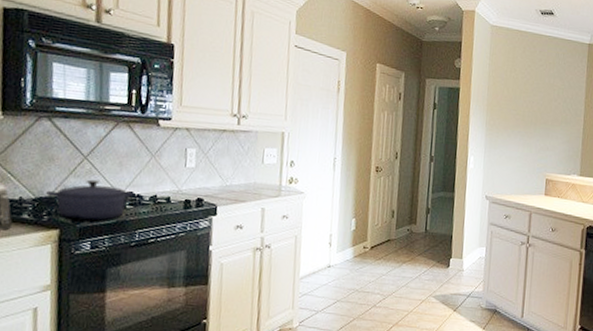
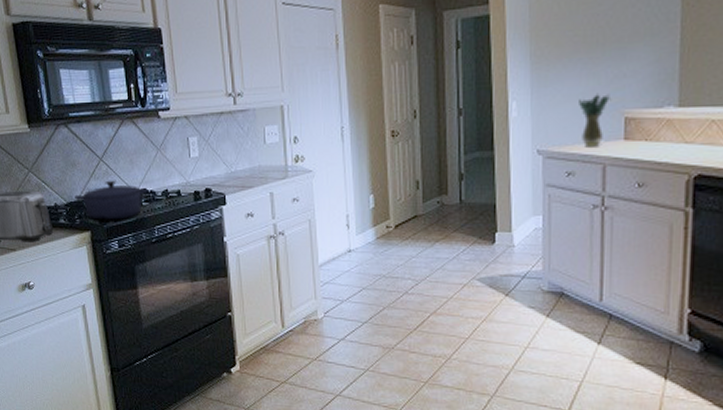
vase: none [516,158,538,199] -> present [579,93,612,147]

